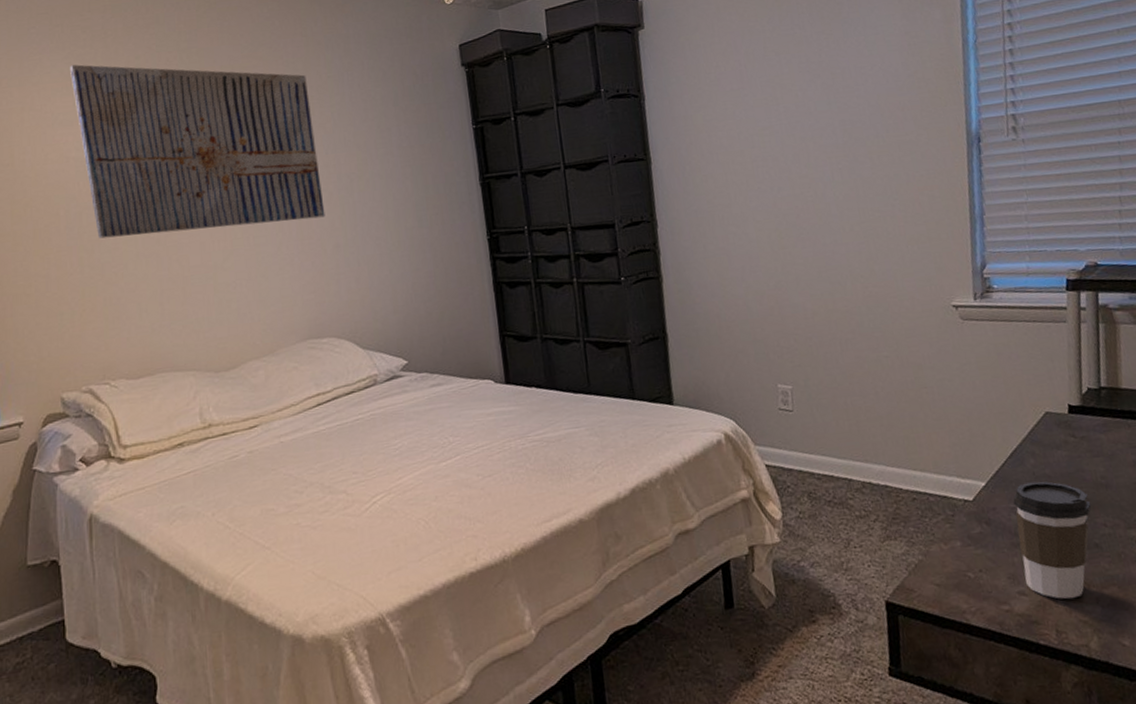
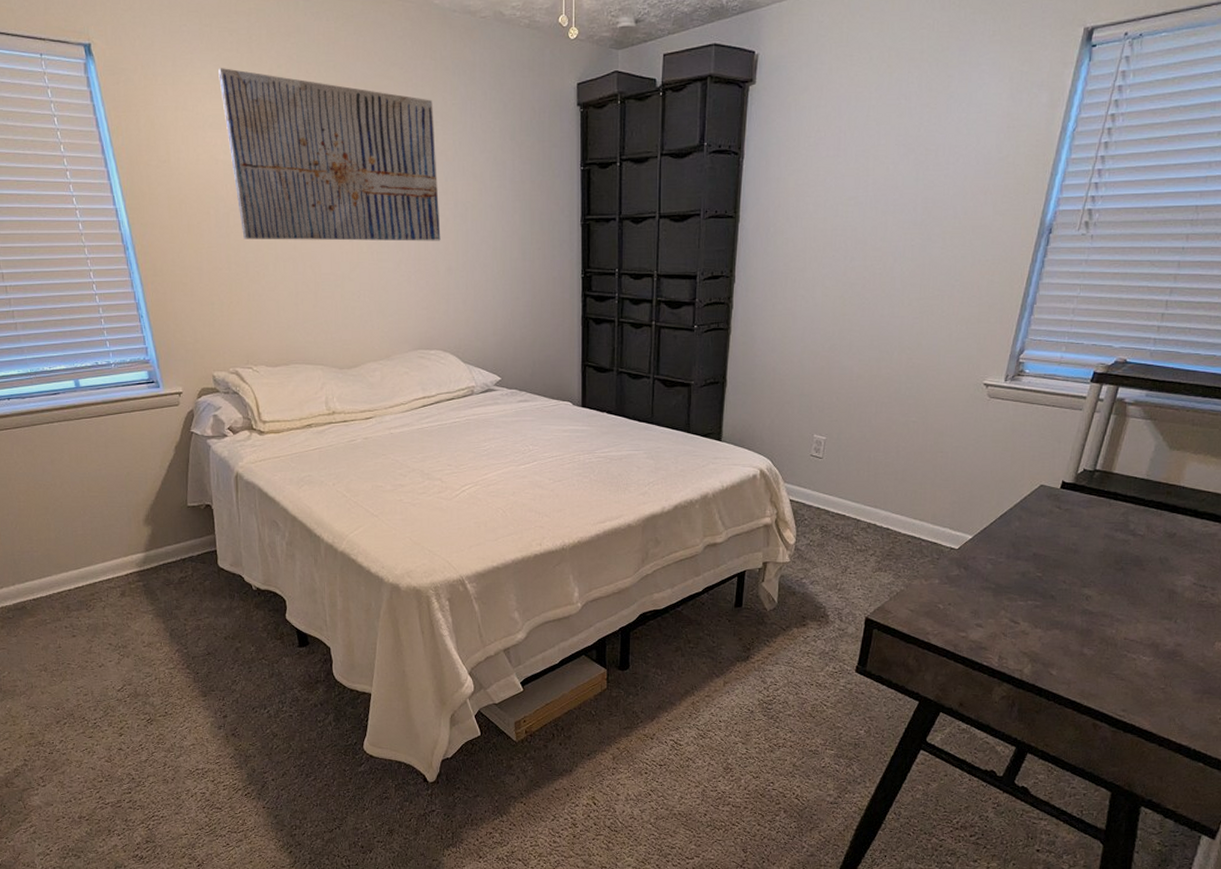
coffee cup: present [1012,481,1092,599] -> none [984,540,1058,635]

